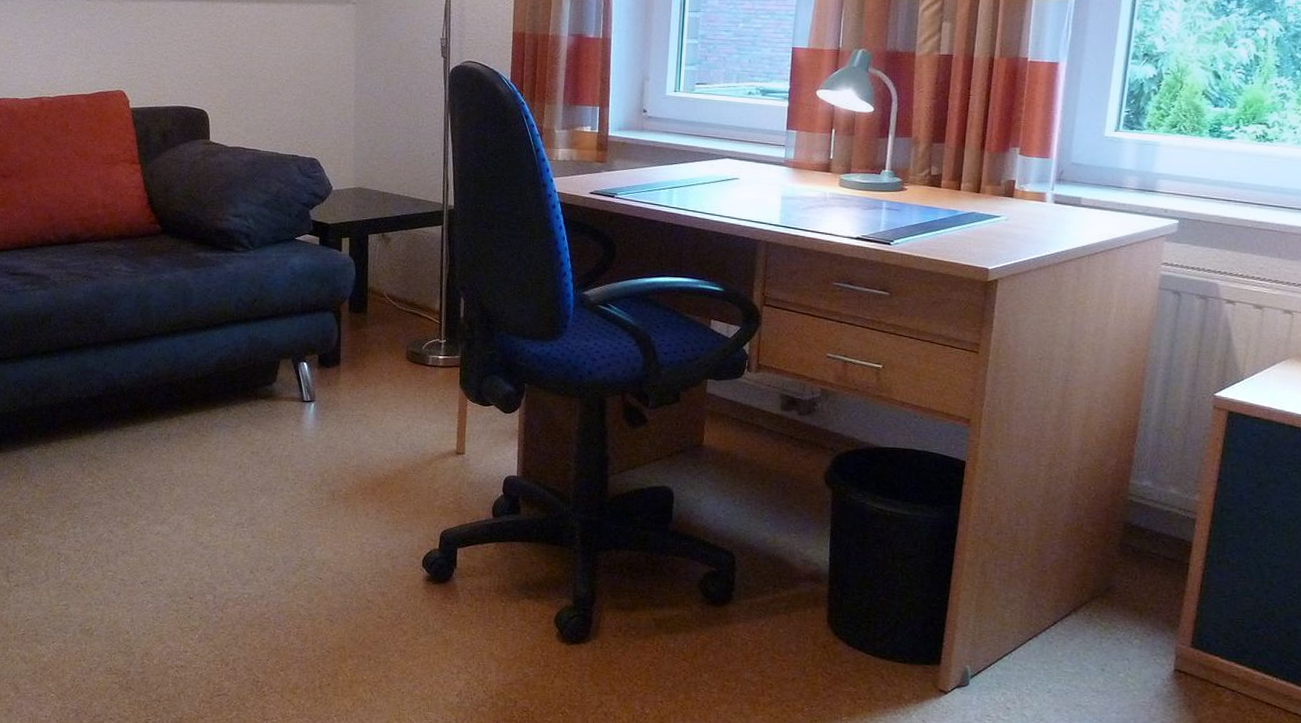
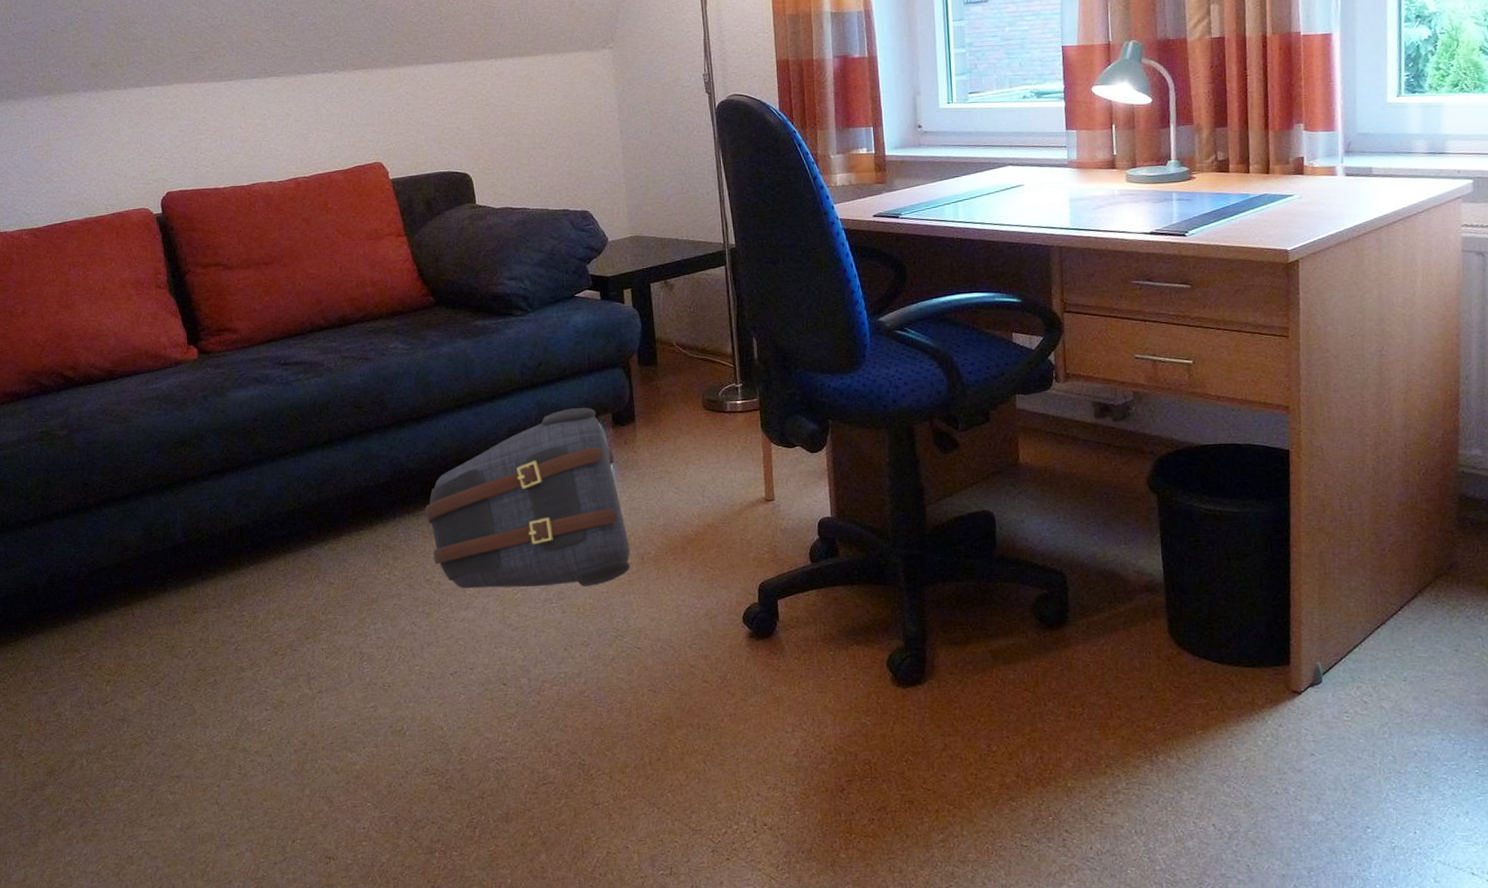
backpack: none [132,345,322,516] -> present [425,407,631,589]

